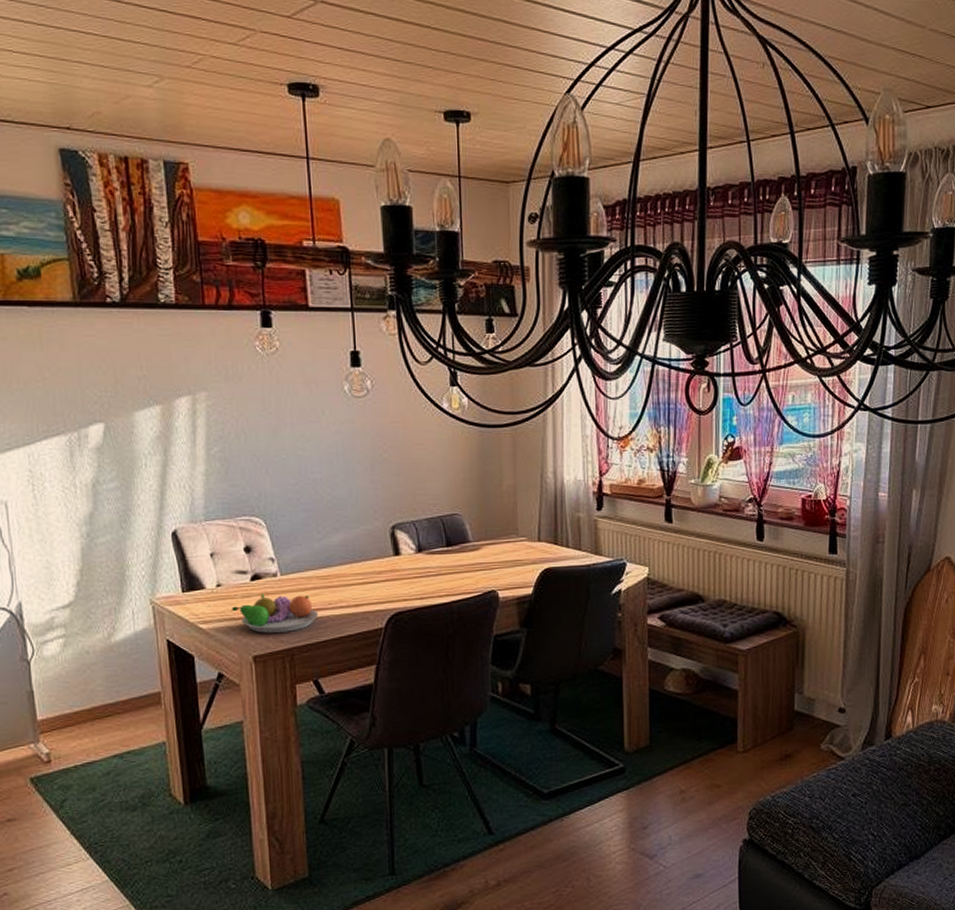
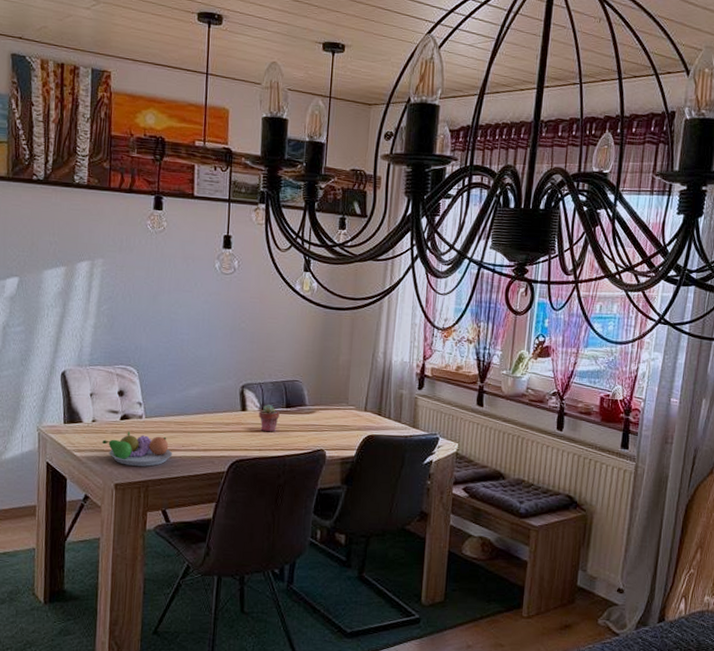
potted succulent: none [415,544,440,577] -> present [259,403,280,432]

